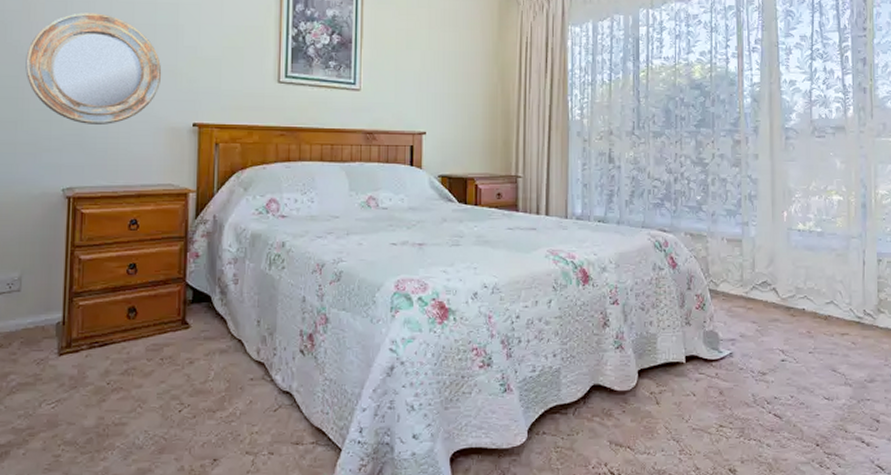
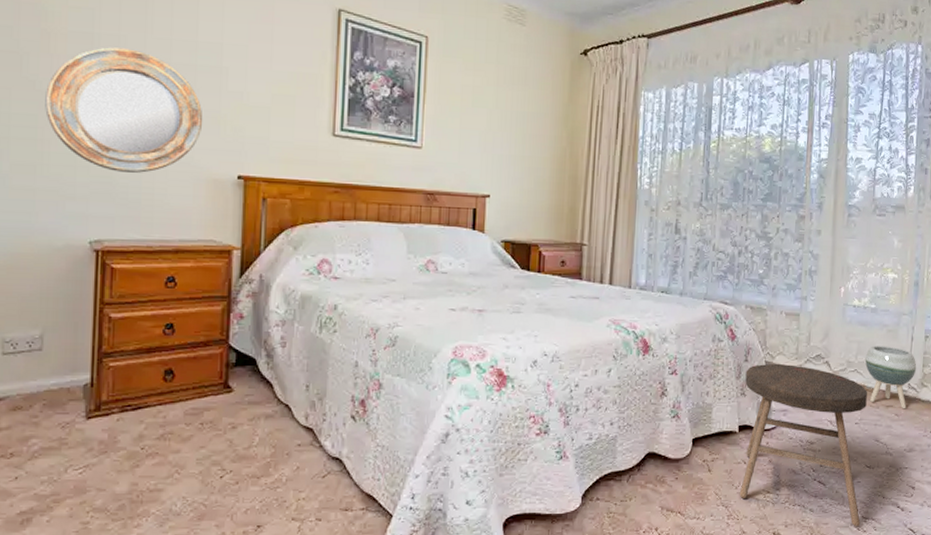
stool: none [689,292,823,464] -> present [739,364,867,527]
planter: none [814,271,871,337] -> present [864,346,917,409]

